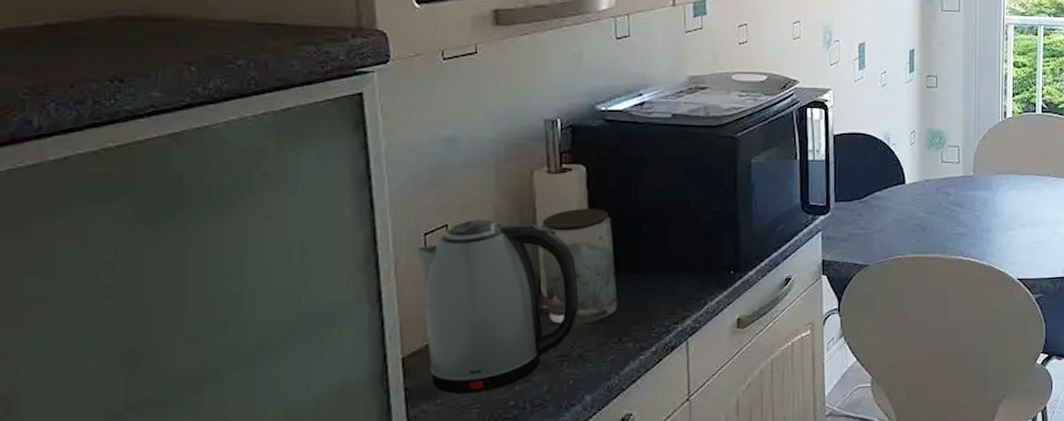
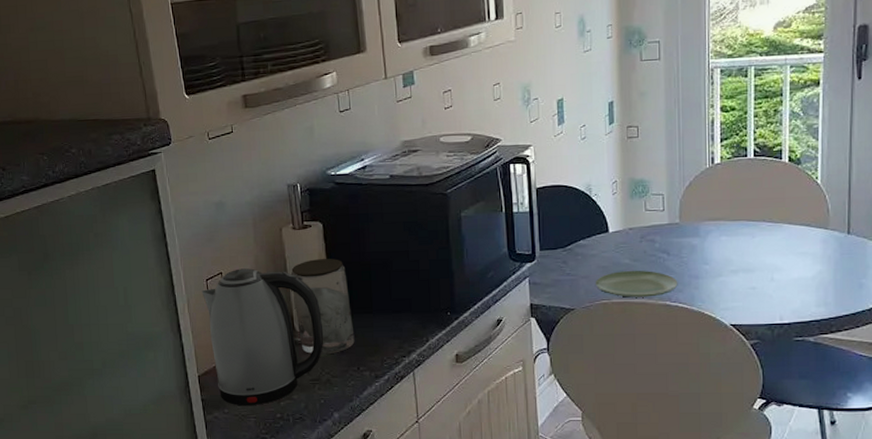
plate: none [890,224,970,252] -> present [595,271,678,298]

